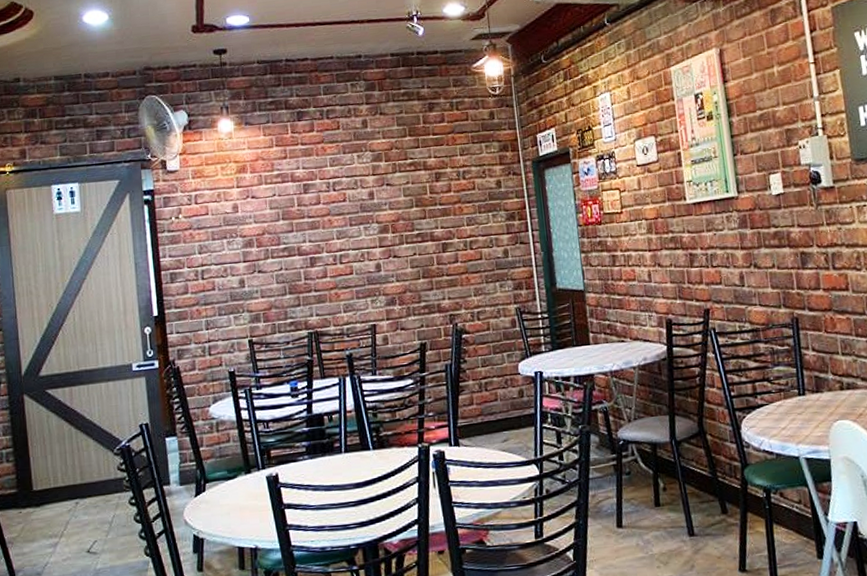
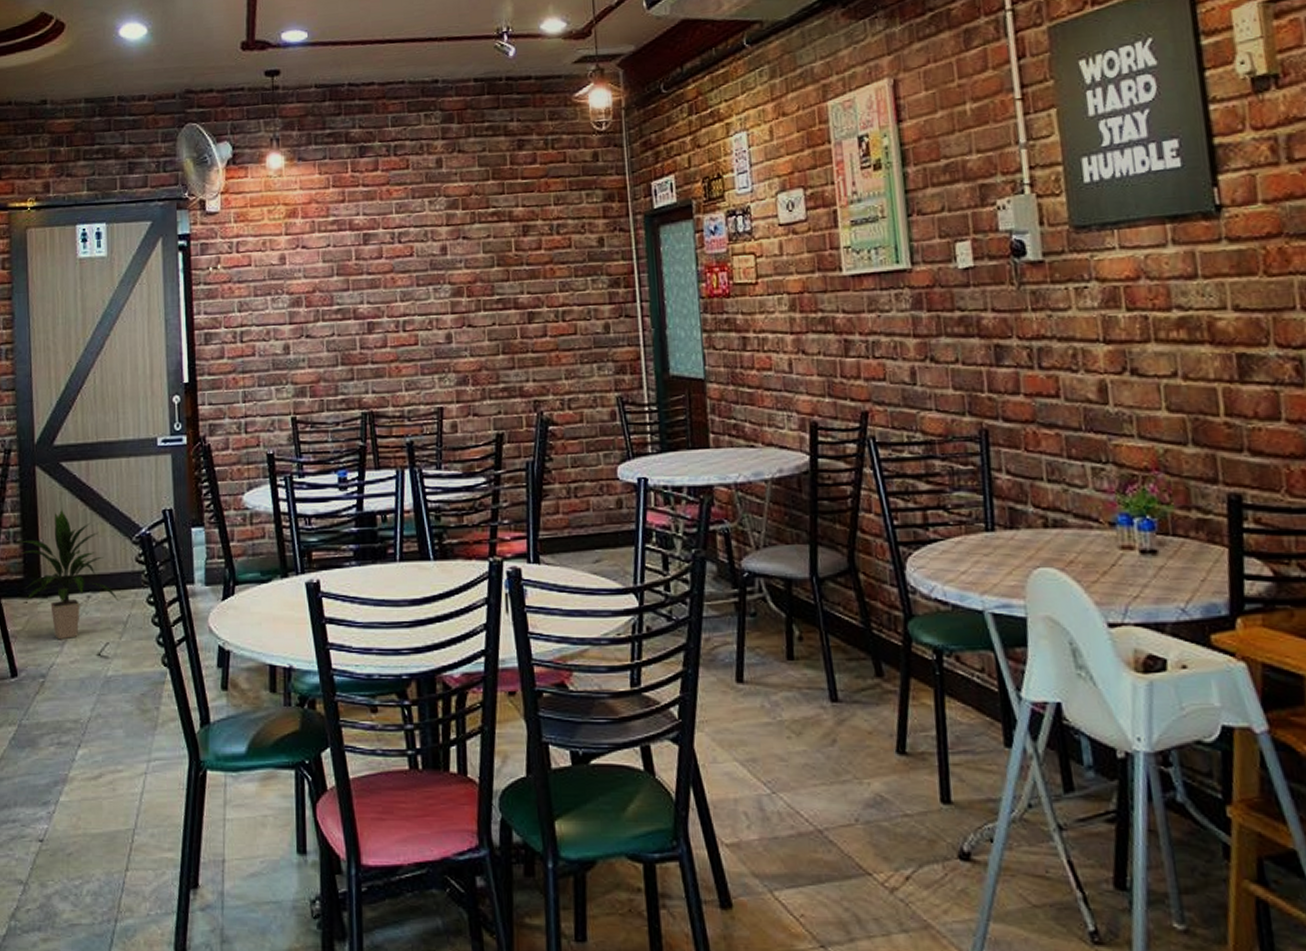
indoor plant: none [12,431,105,542] -> present [20,510,119,640]

